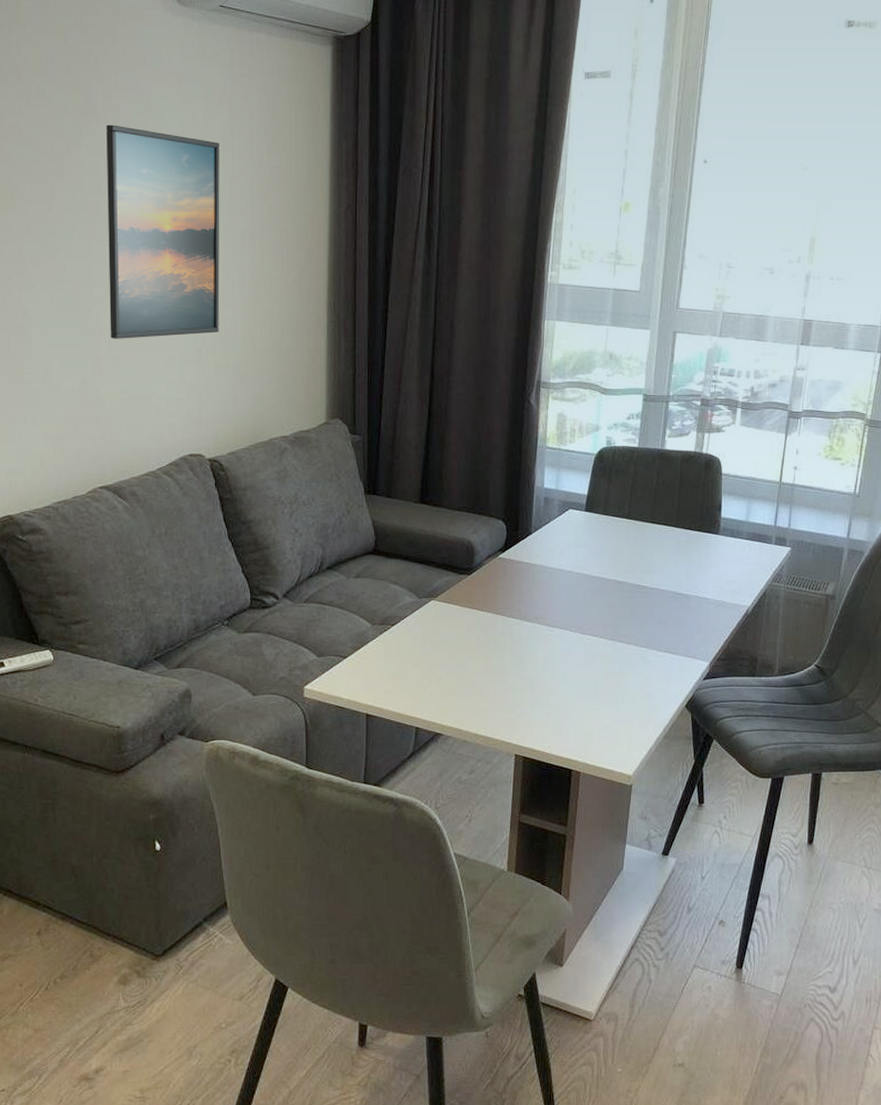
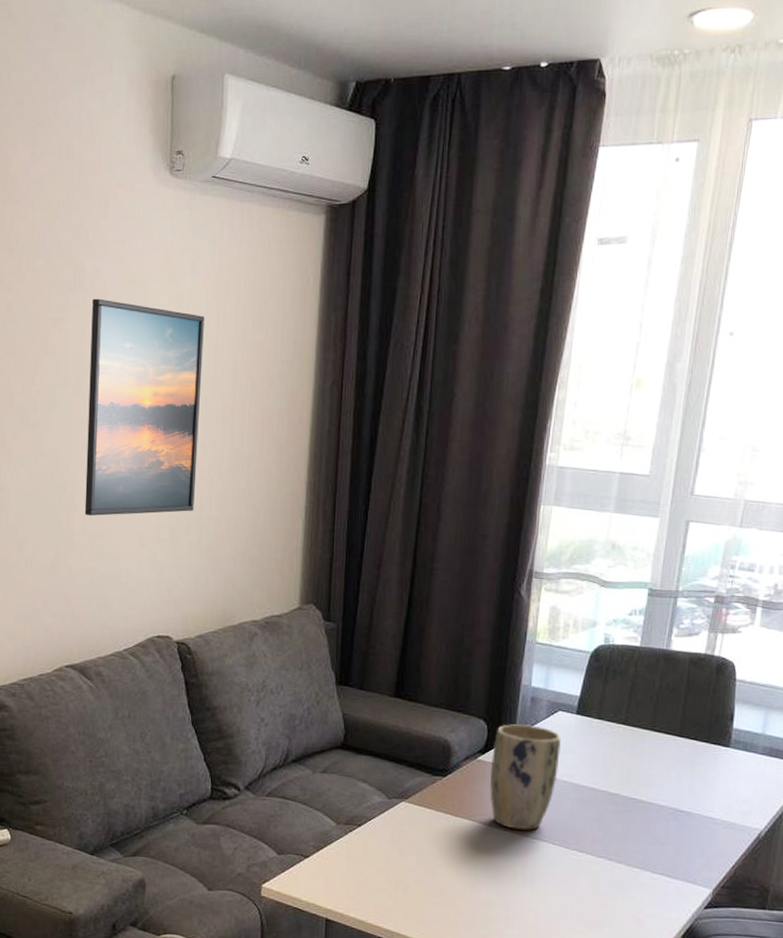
plant pot: none [510,522,572,620] -> present [490,724,561,830]

